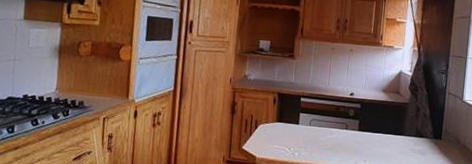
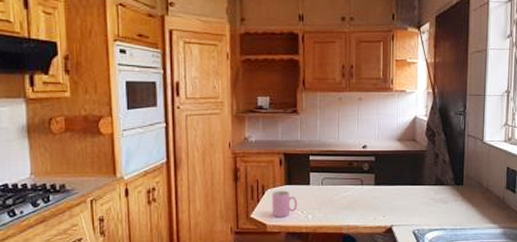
cup: none [262,126,287,152] -> present [272,190,298,217]

